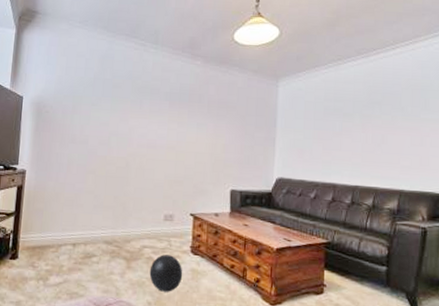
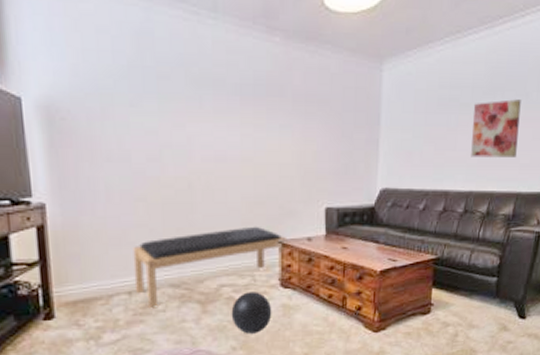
bench: none [78,200,199,260] -> present [133,226,288,309]
wall art: none [355,112,397,160] -> present [471,99,521,158]

